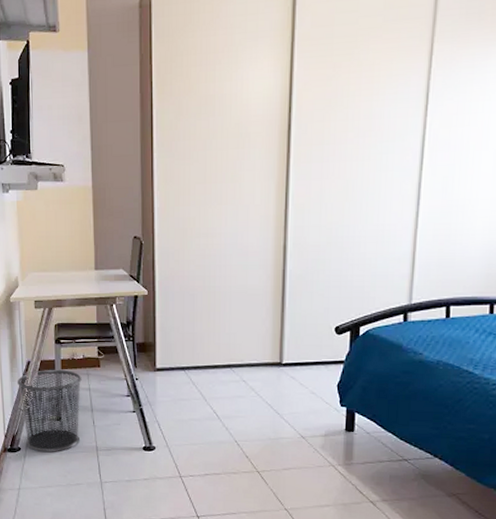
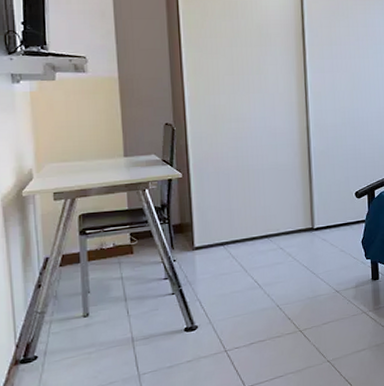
waste bin: present [18,369,82,452] -> none [33,261,113,356]

